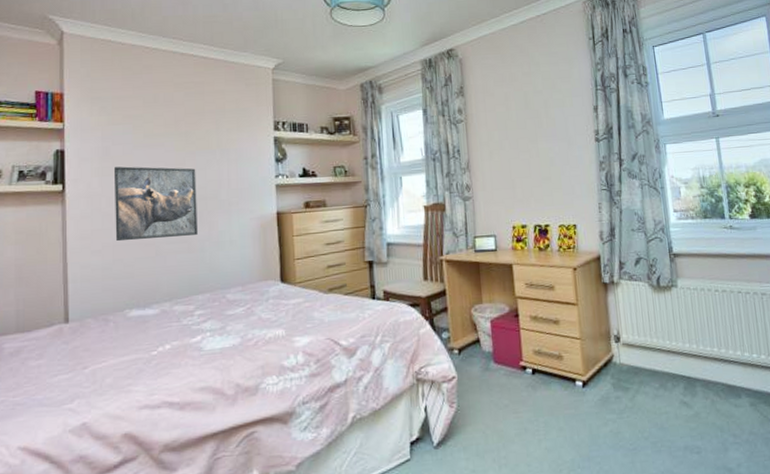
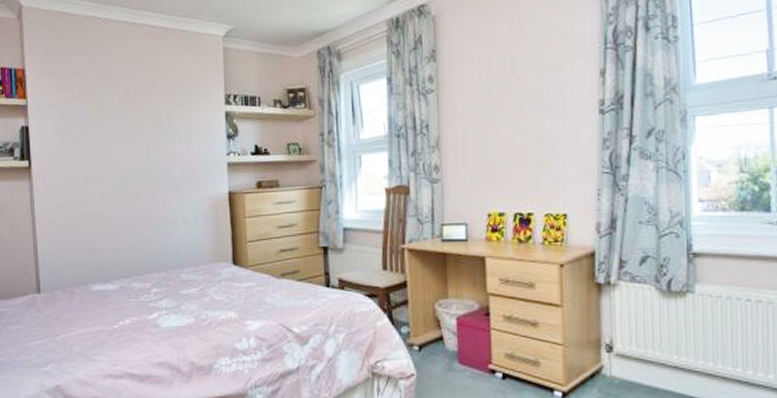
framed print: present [113,166,198,242] -> none [73,143,152,218]

